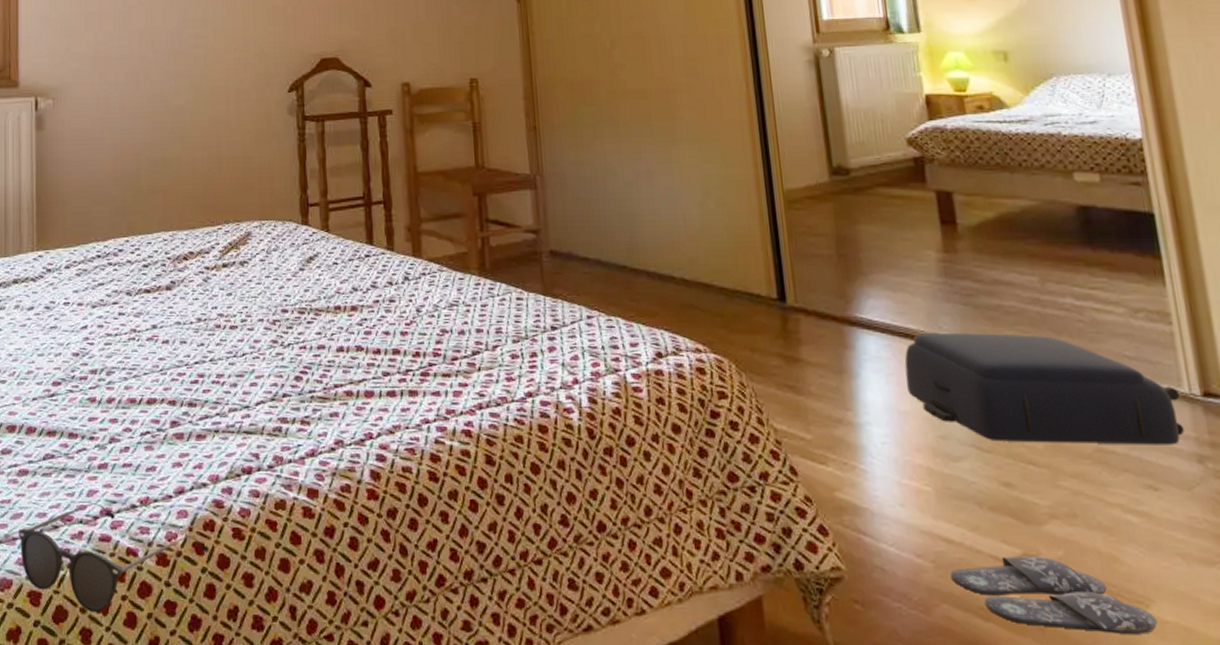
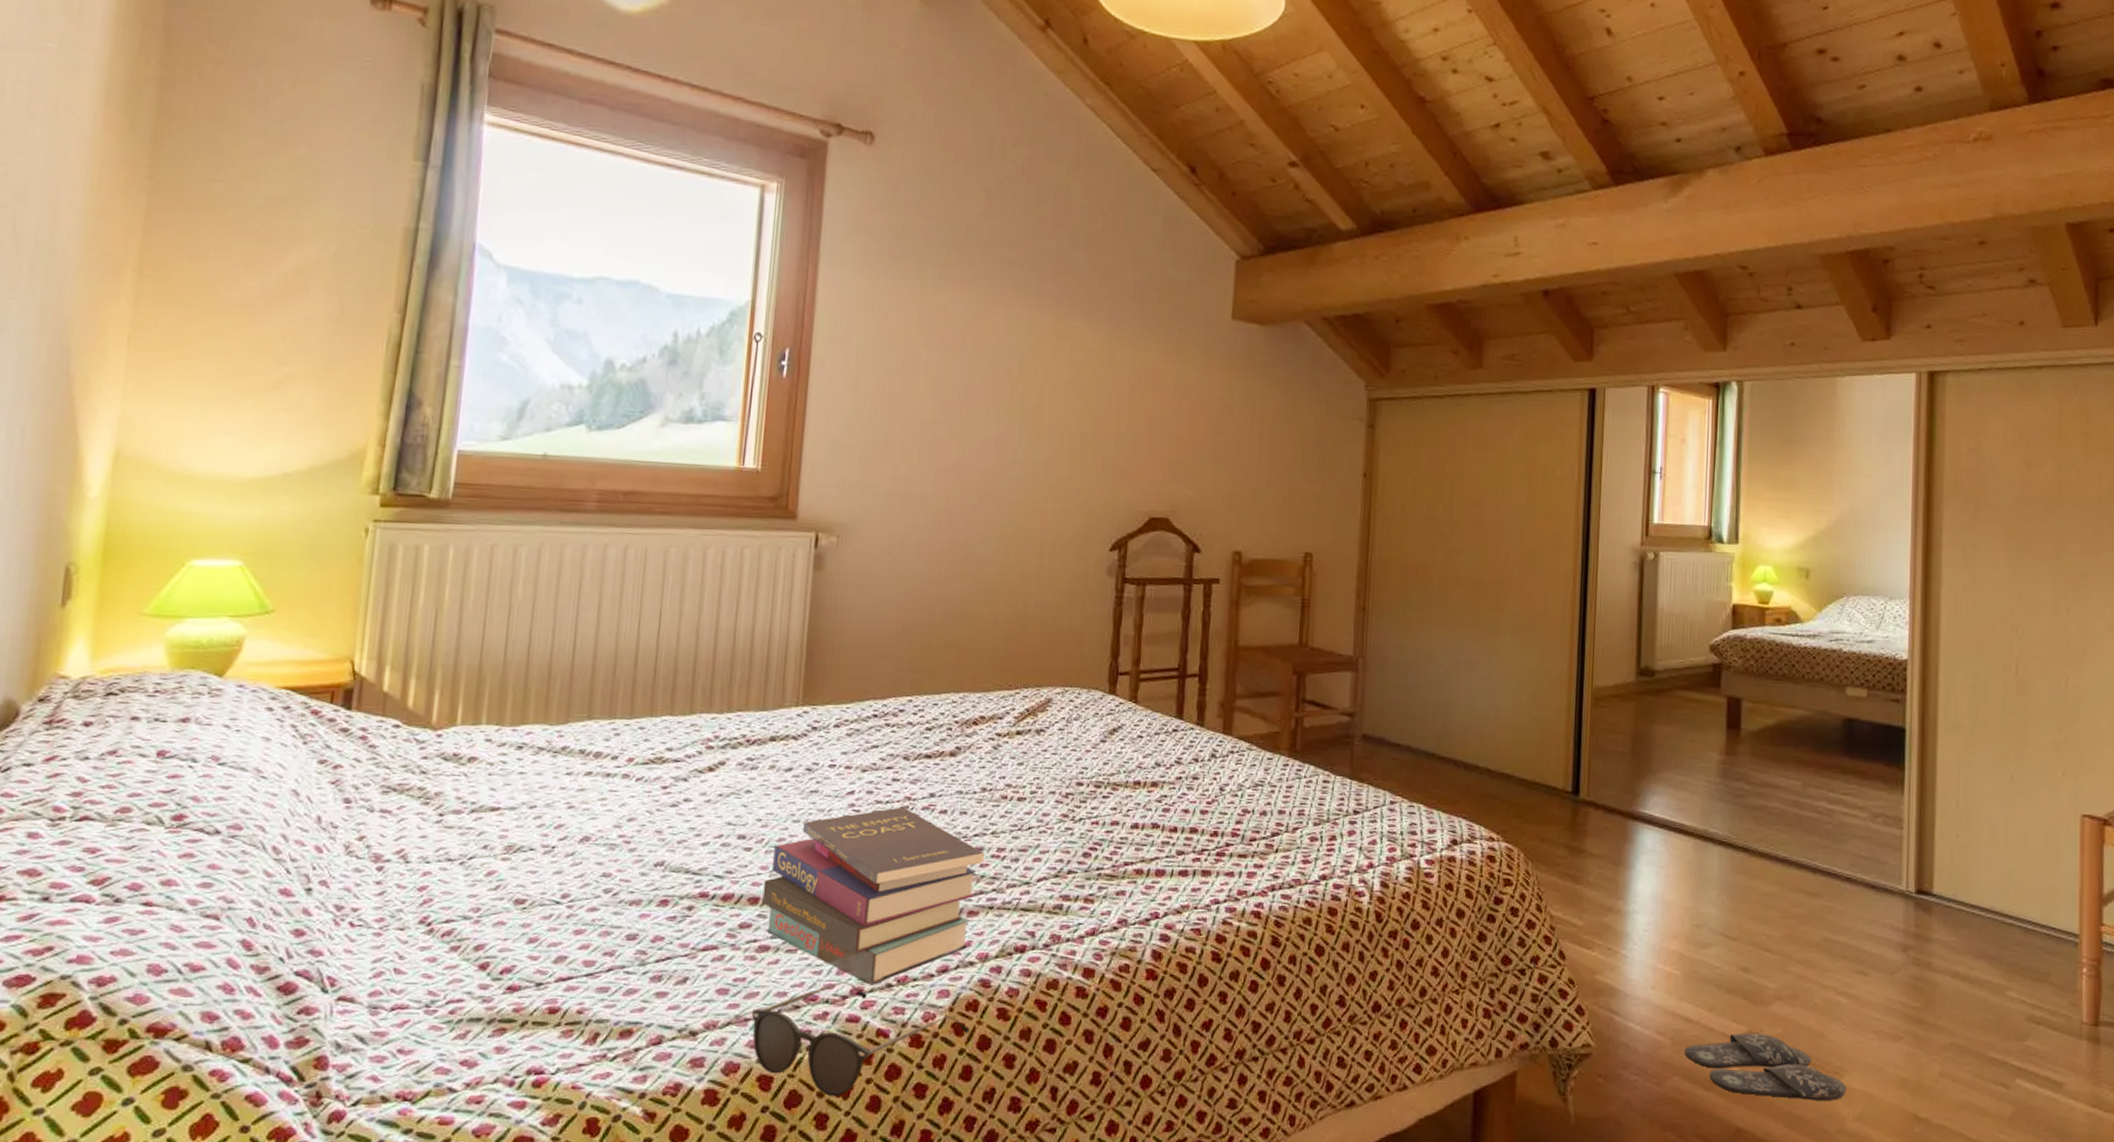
books: none [18,338,206,506] -> present [762,807,984,985]
suitcase: present [904,333,1185,445] -> none [1674,830,1899,936]

